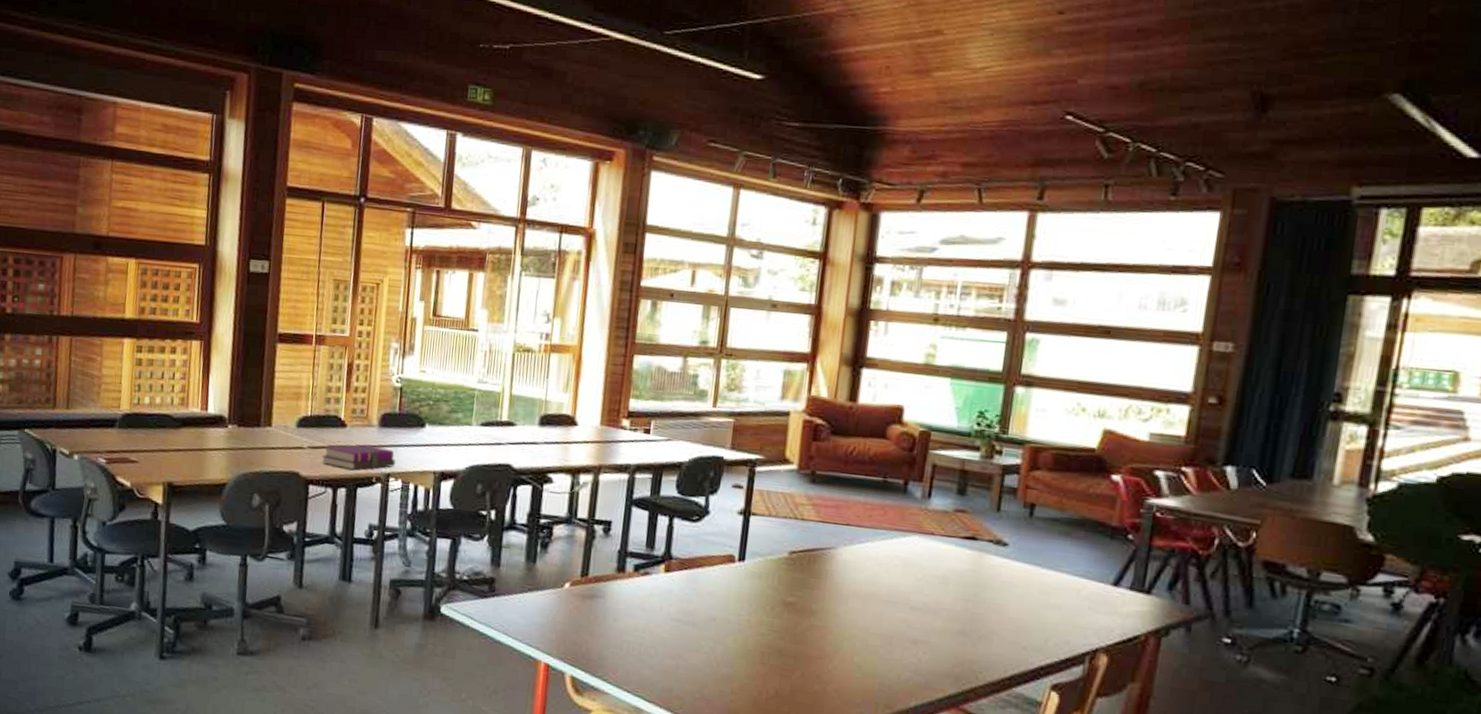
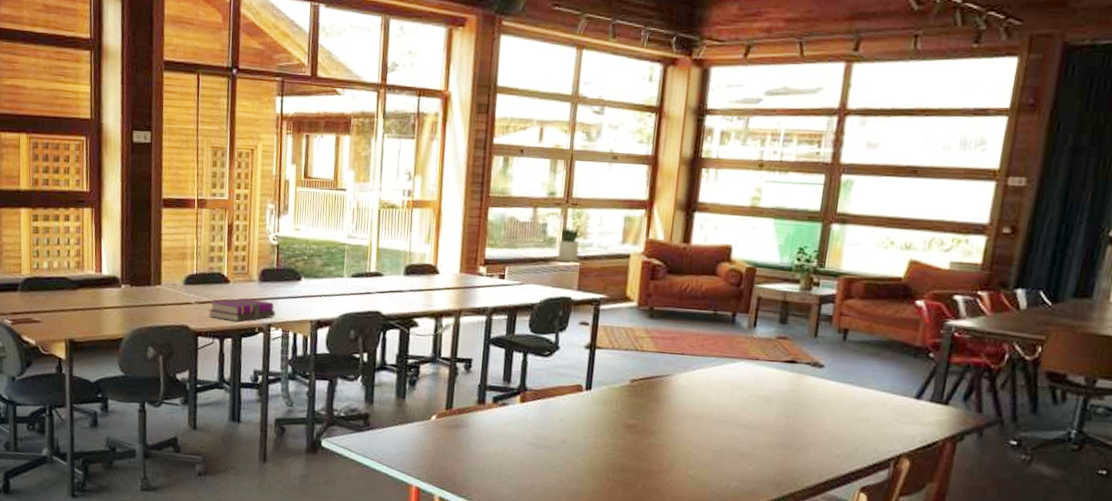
planter: none [707,378,734,419] -> present [556,226,580,263]

